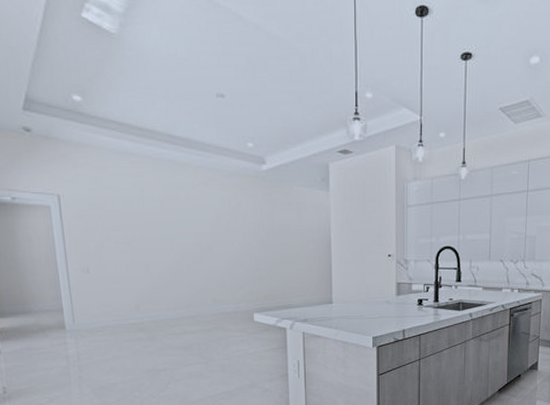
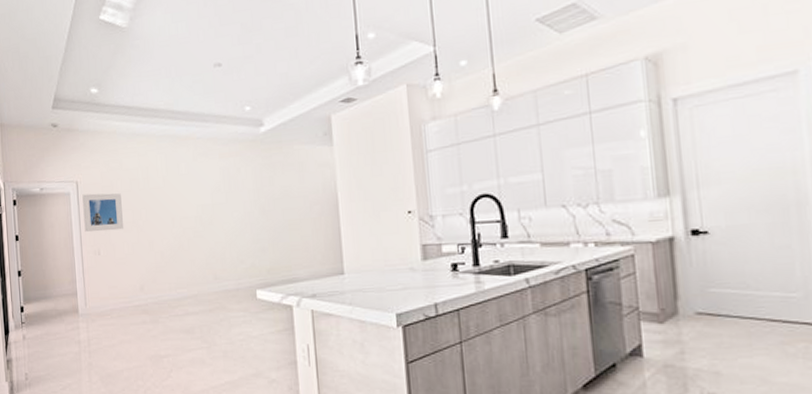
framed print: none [66,209,116,250] -> present [82,193,123,232]

